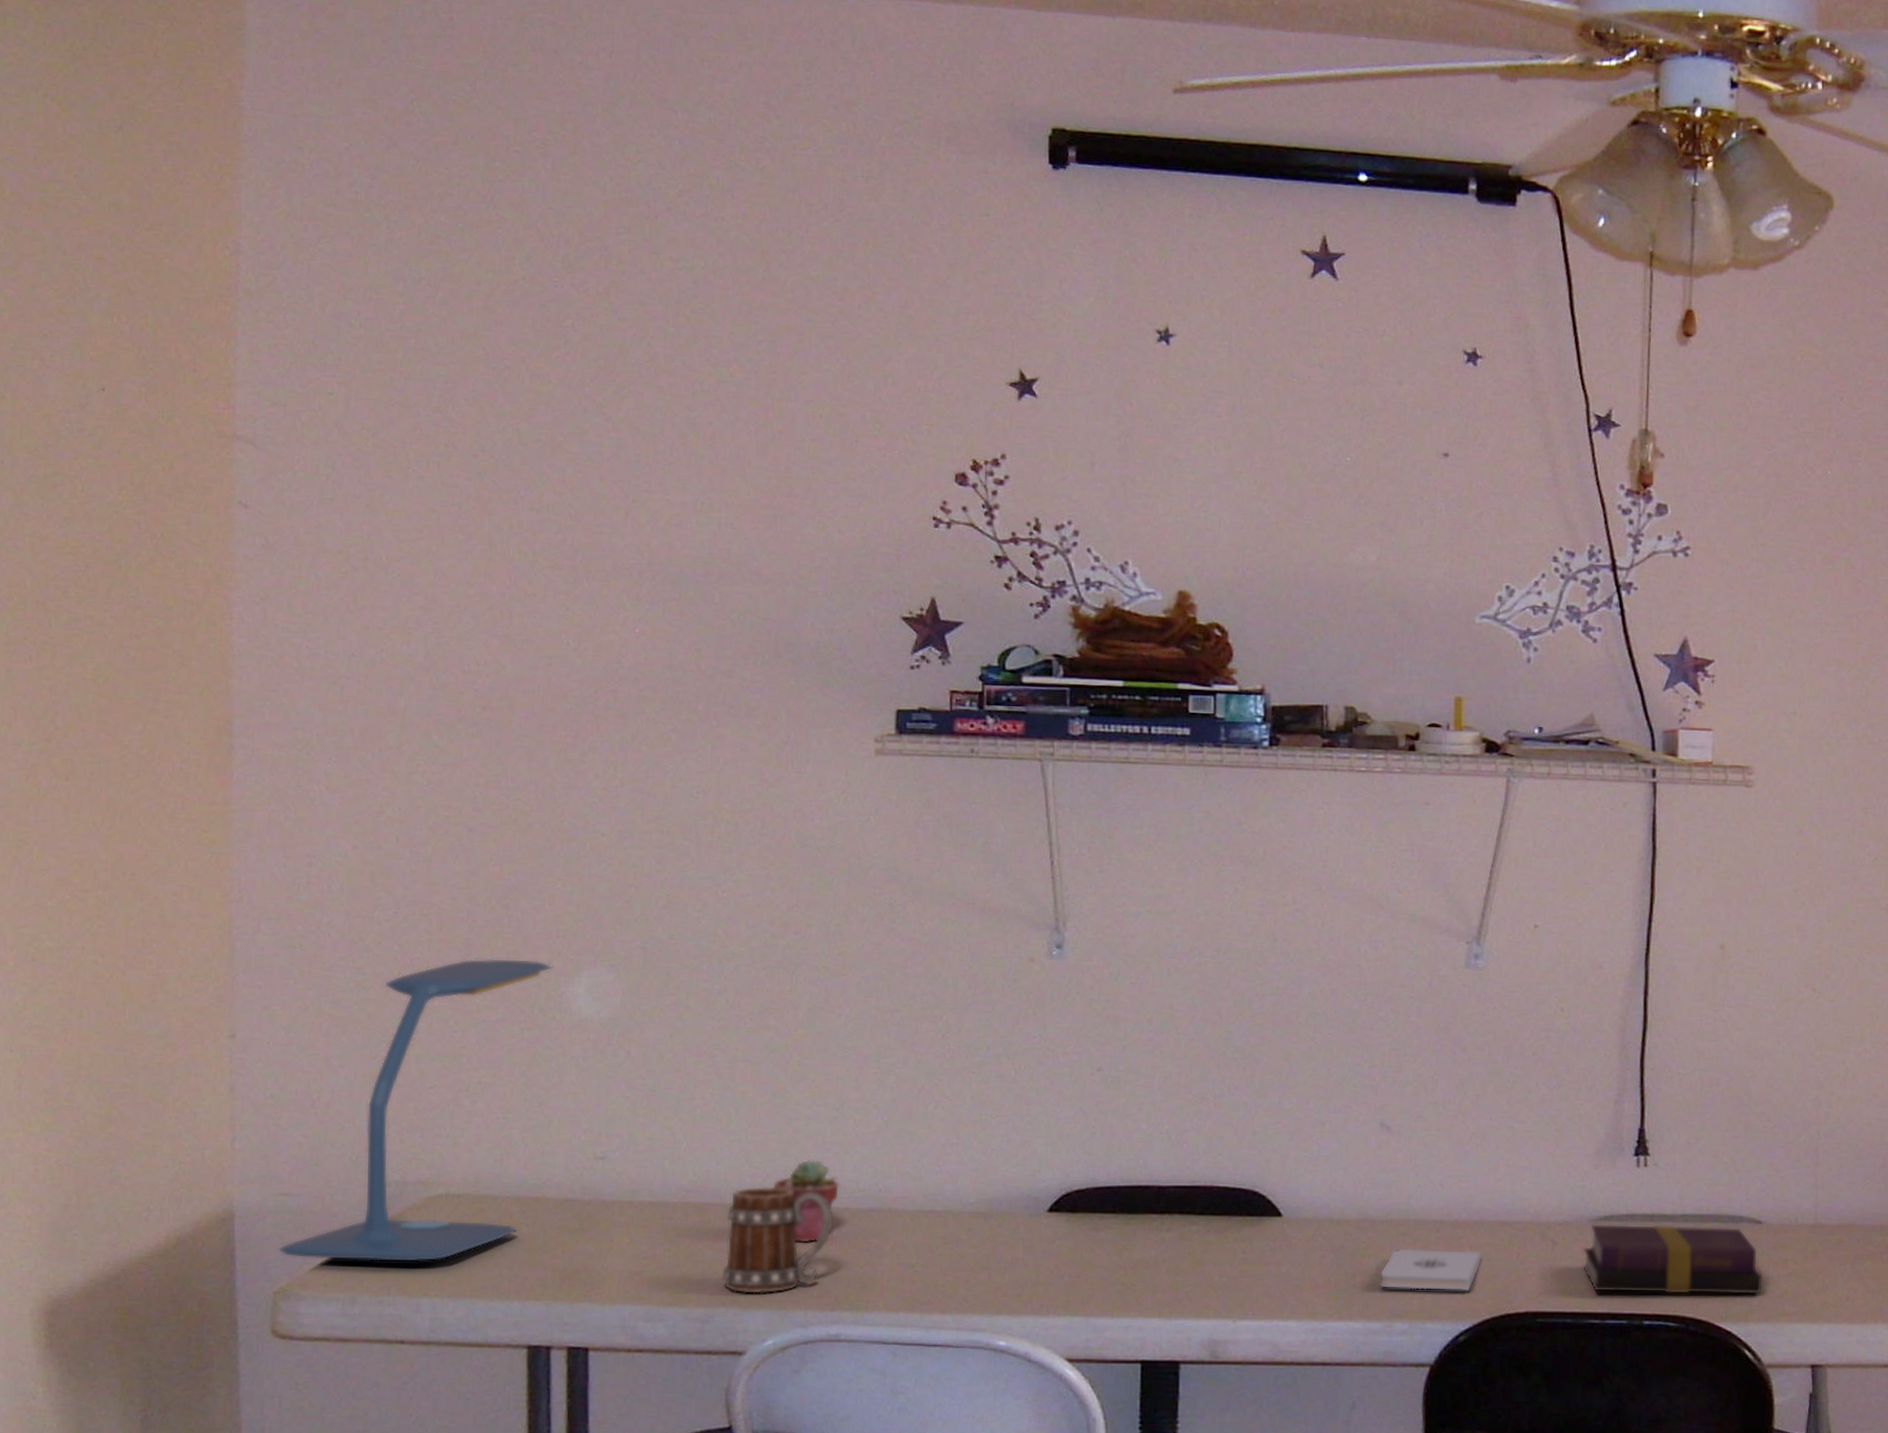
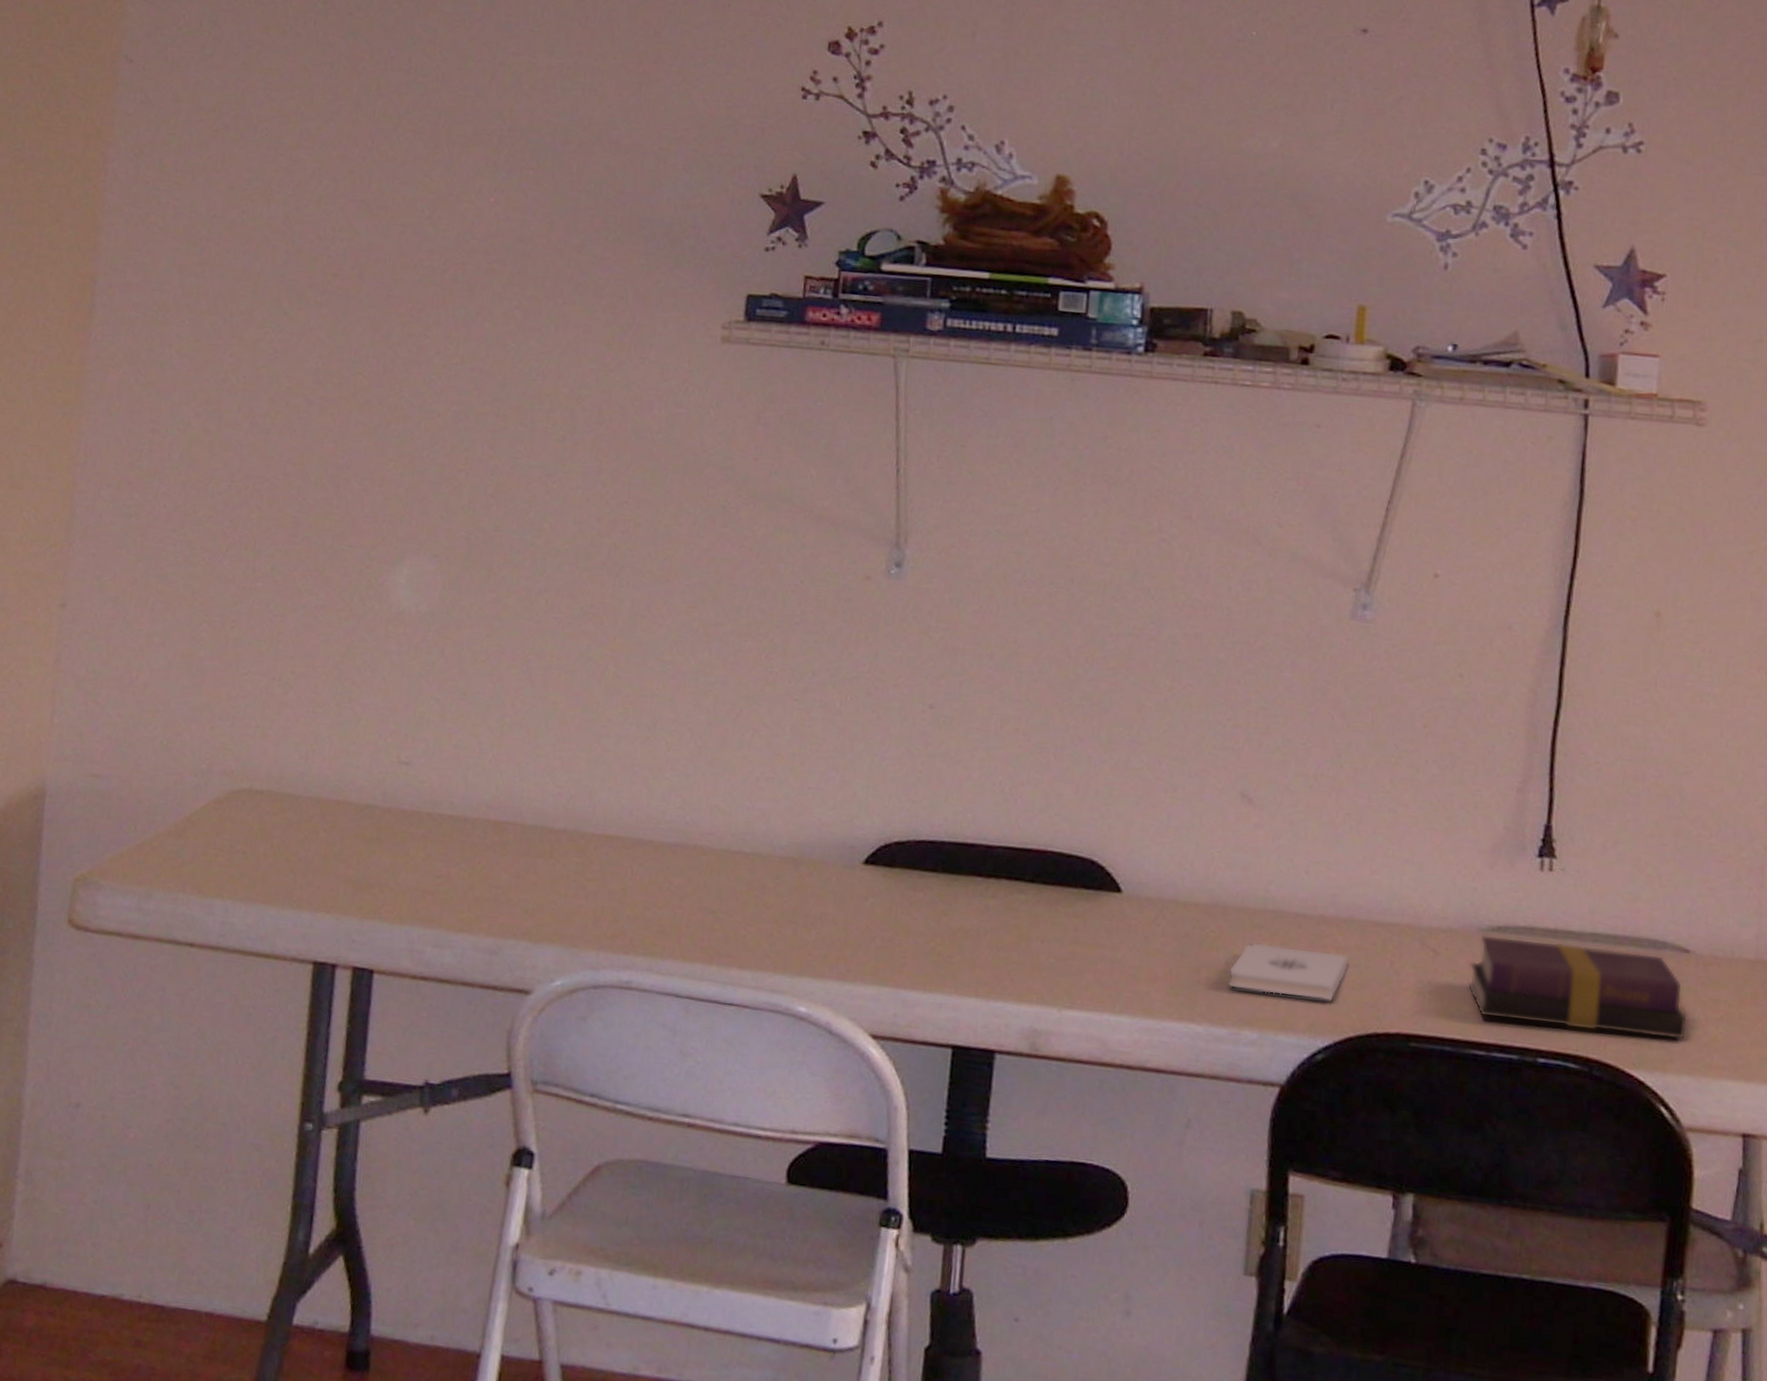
desk lamp: present [277,958,554,1262] -> none [82,539,378,861]
mug: present [721,1185,834,1294] -> none [515,807,637,929]
potted succulent: present [772,1159,840,1244] -> none [575,782,646,876]

